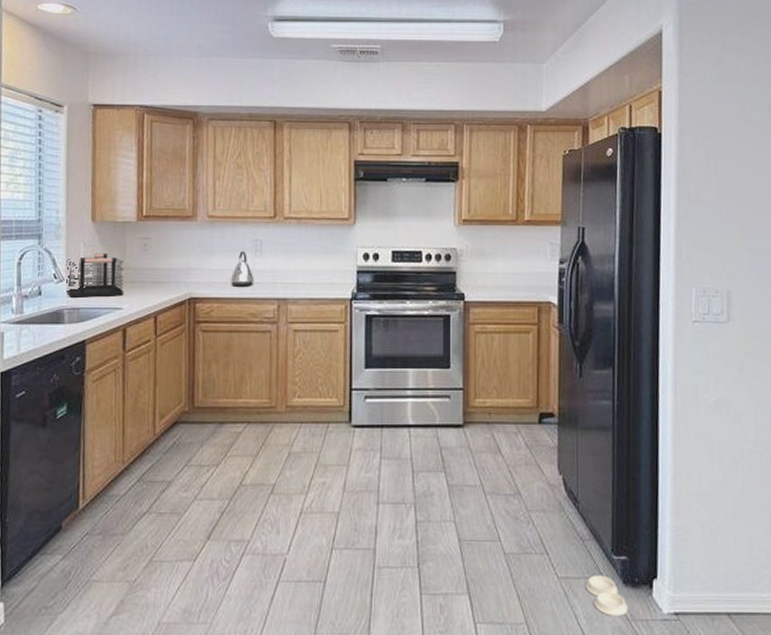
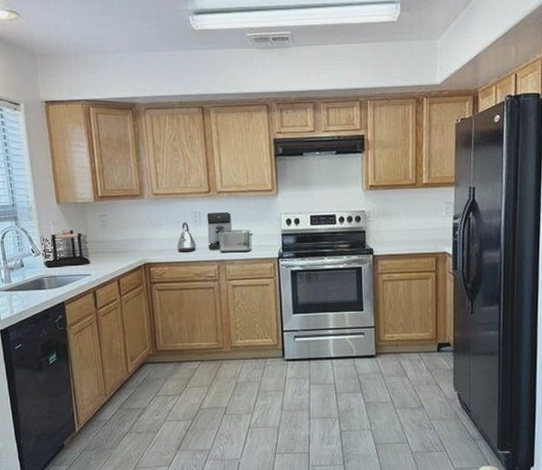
coffee maker: none [268,242,298,287] -> present [207,213,231,251]
toaster: none [282,263,323,292] -> present [219,229,253,253]

